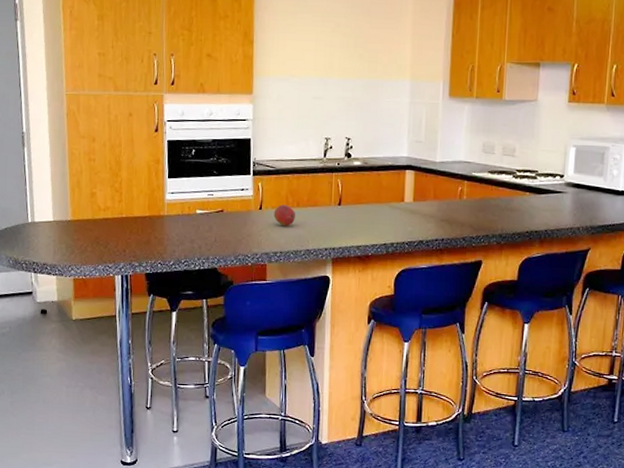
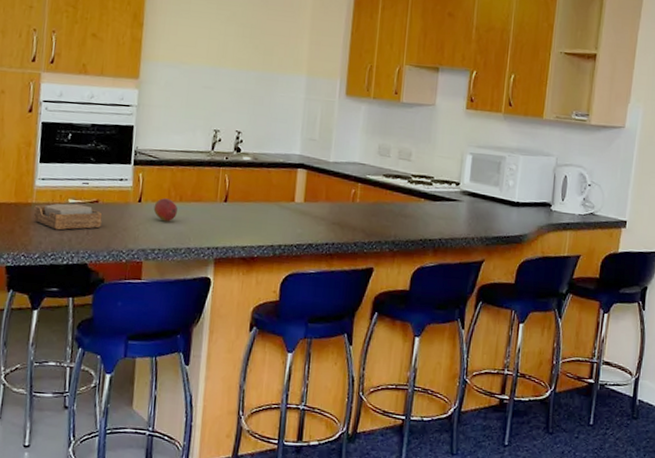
napkin holder: none [166,214,228,239] -> present [33,203,103,231]

